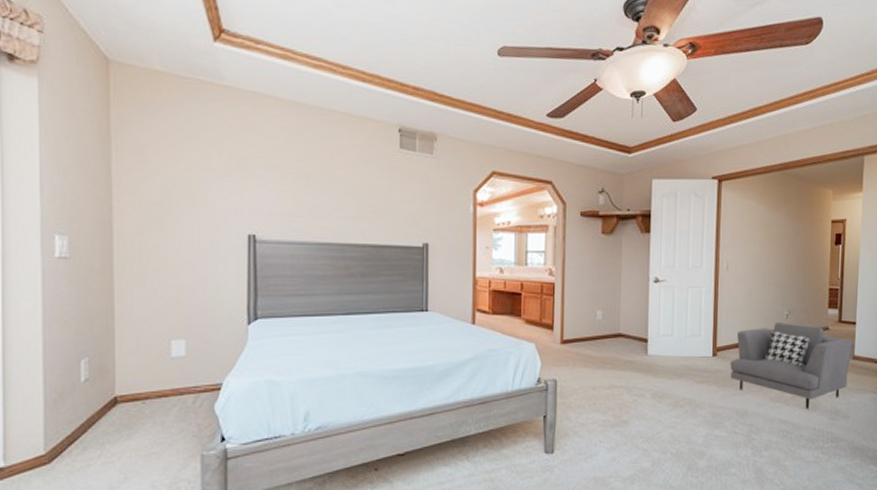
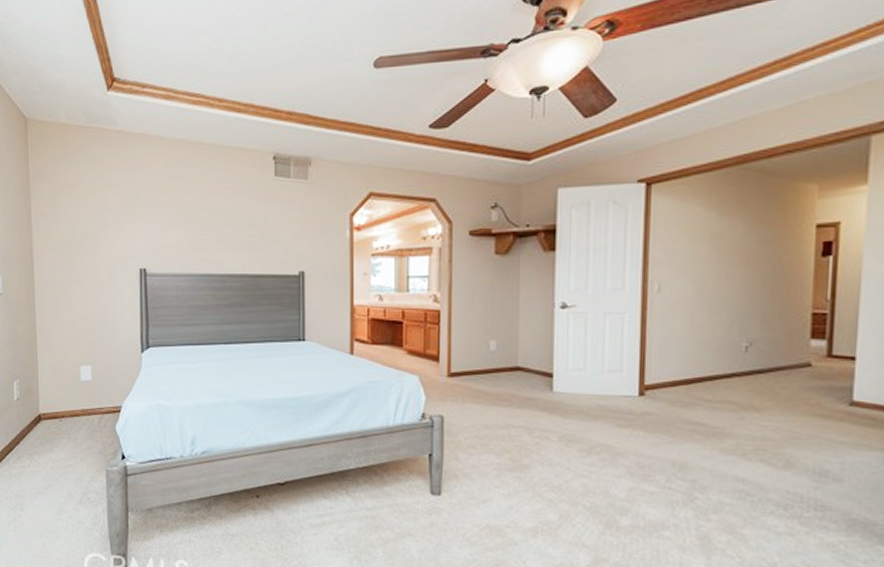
armchair: present [730,323,853,409] -> none [663,356,851,466]

